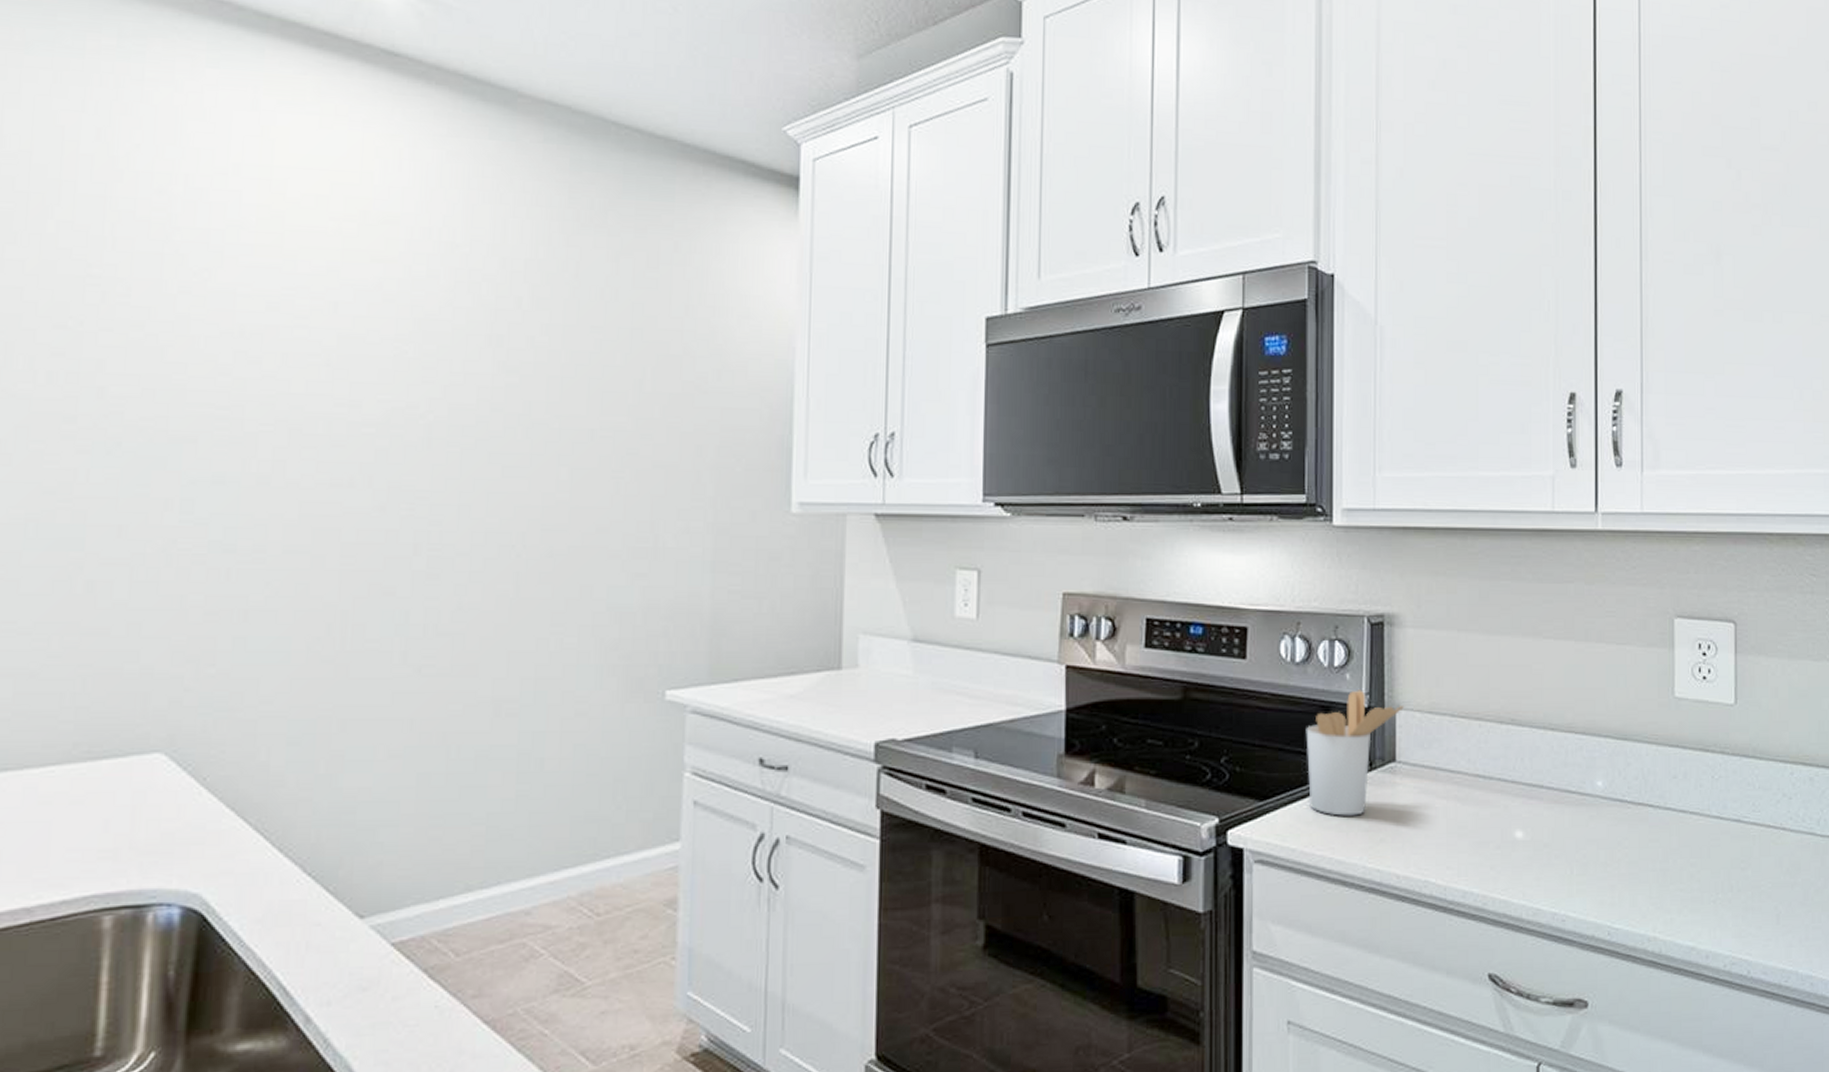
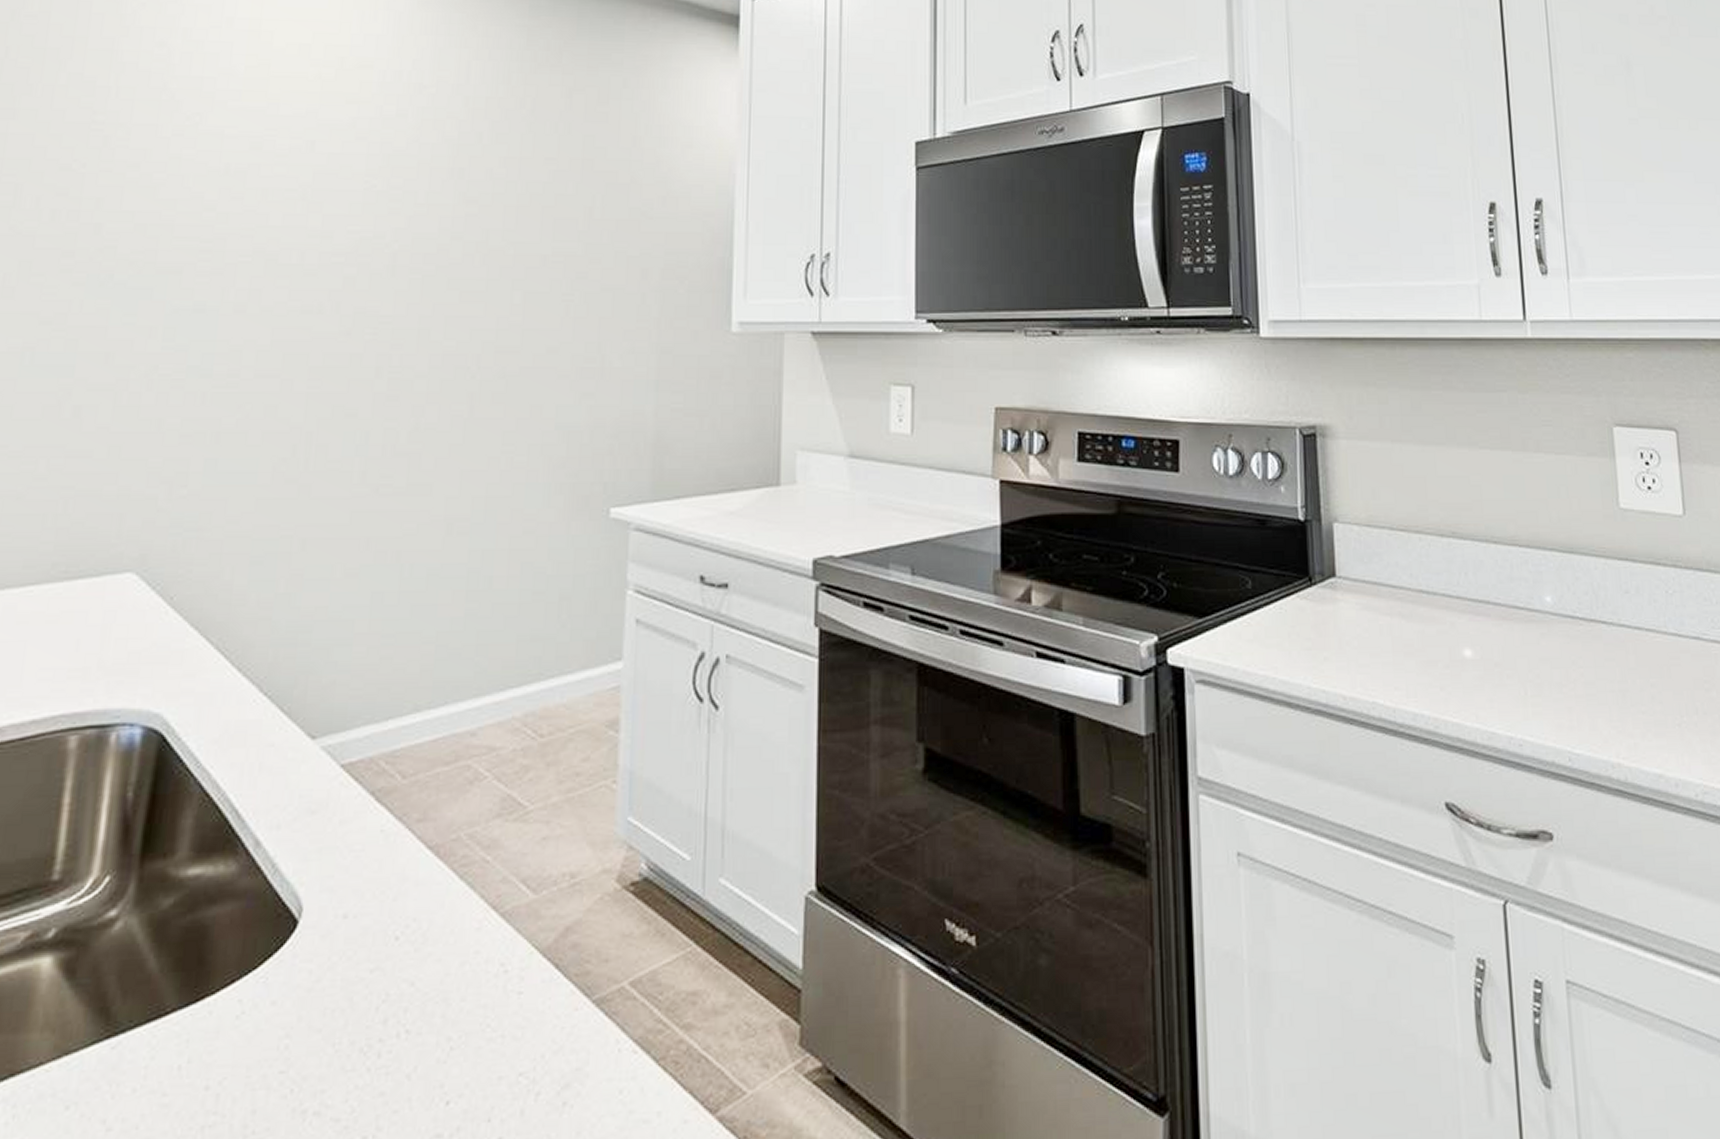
utensil holder: present [1306,690,1405,816] -> none [1242,503,1342,634]

